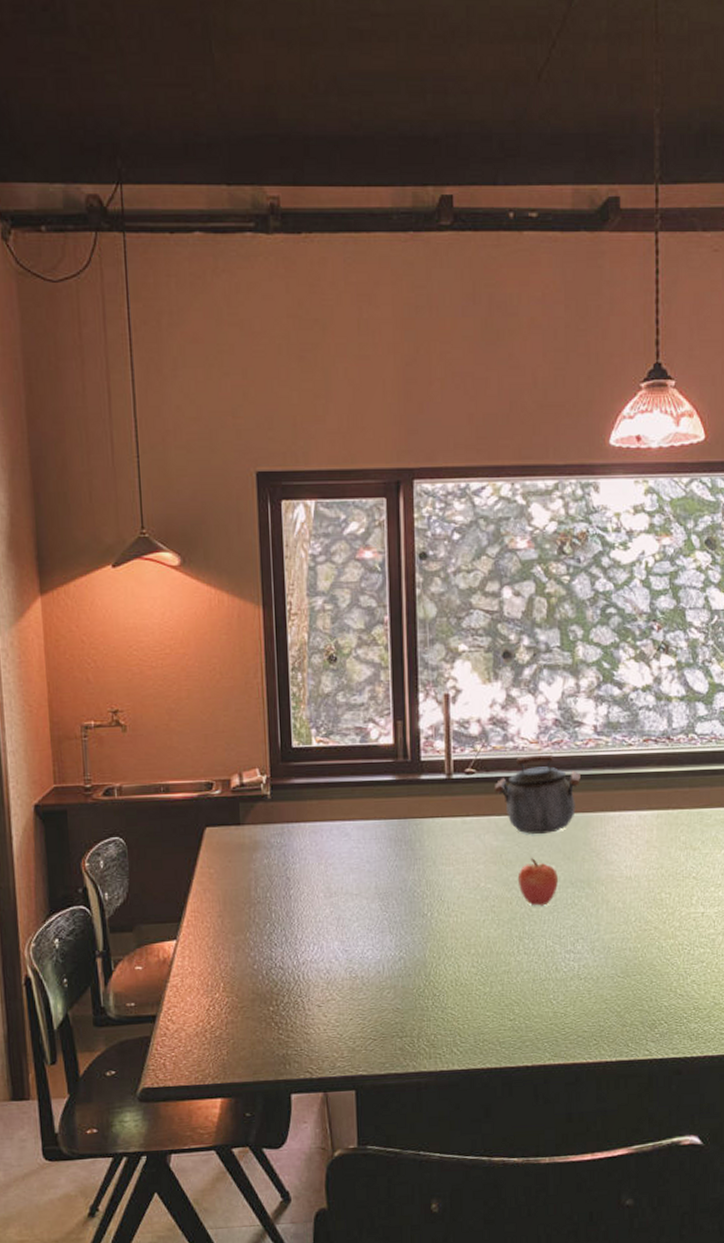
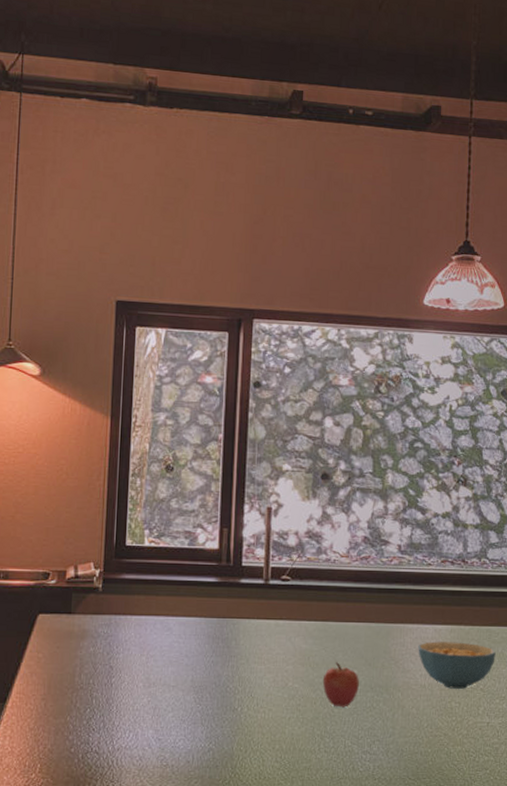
kettle: present [494,754,580,835] -> none [306,567,384,641]
cereal bowl: none [621,828,709,879] -> present [418,641,496,689]

